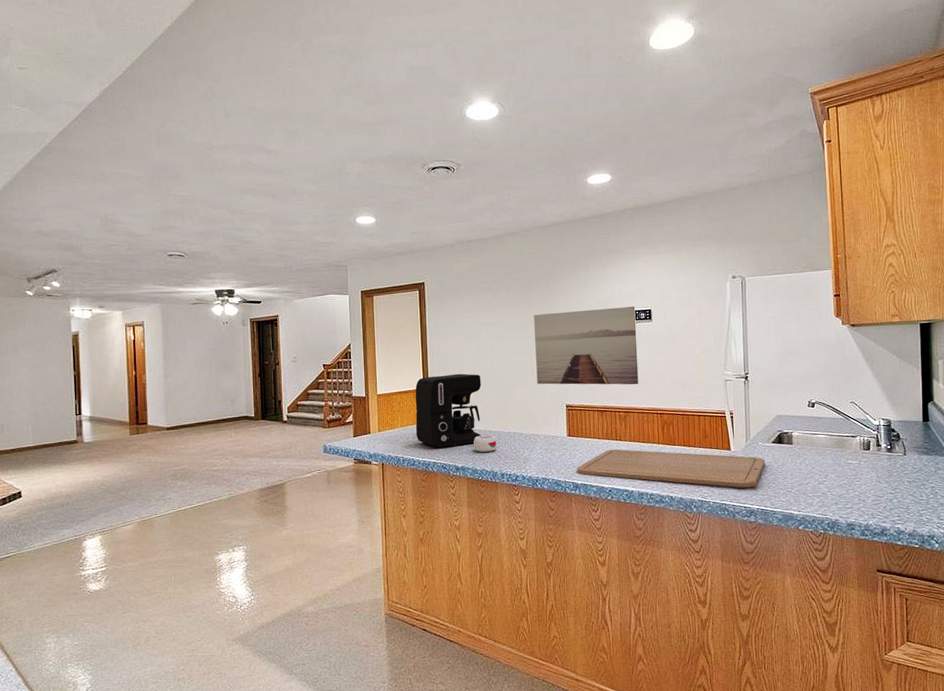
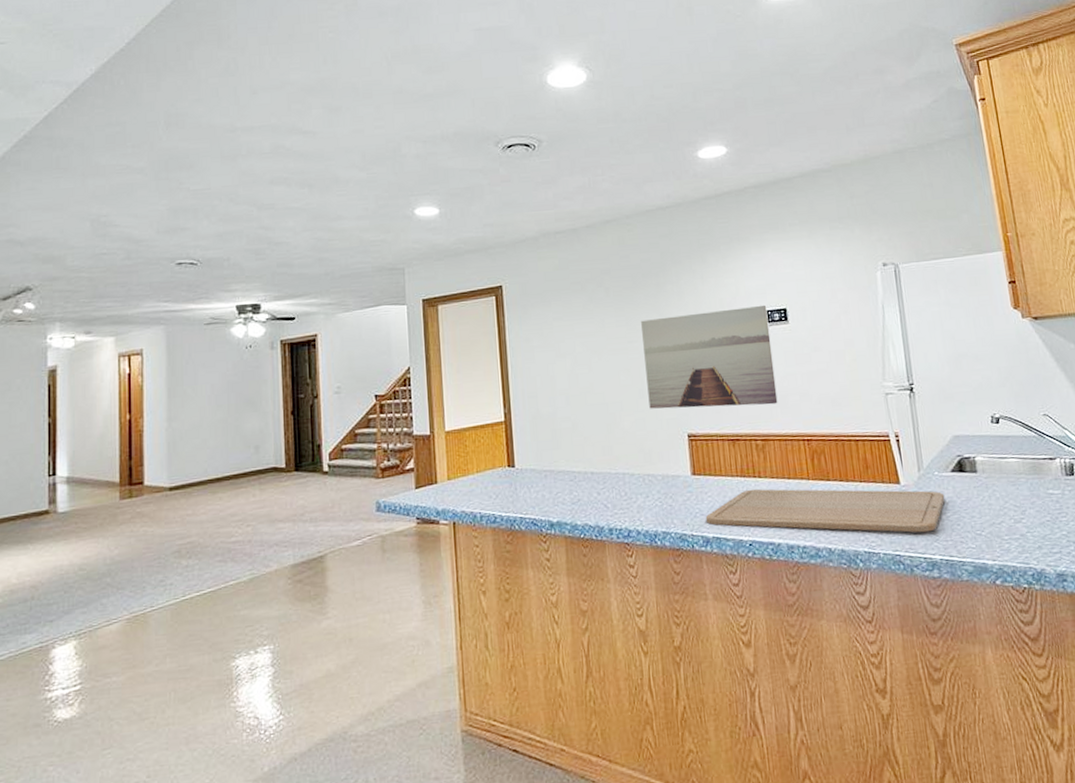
coffee maker: present [415,373,482,448] -> none [494,399,582,498]
mug: present [473,435,498,452] -> none [571,478,603,501]

